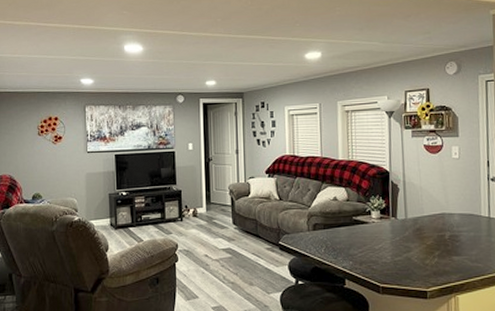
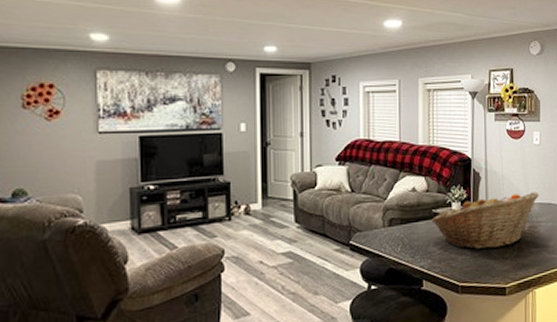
fruit basket: none [352,203,460,254] -> present [431,192,539,249]

